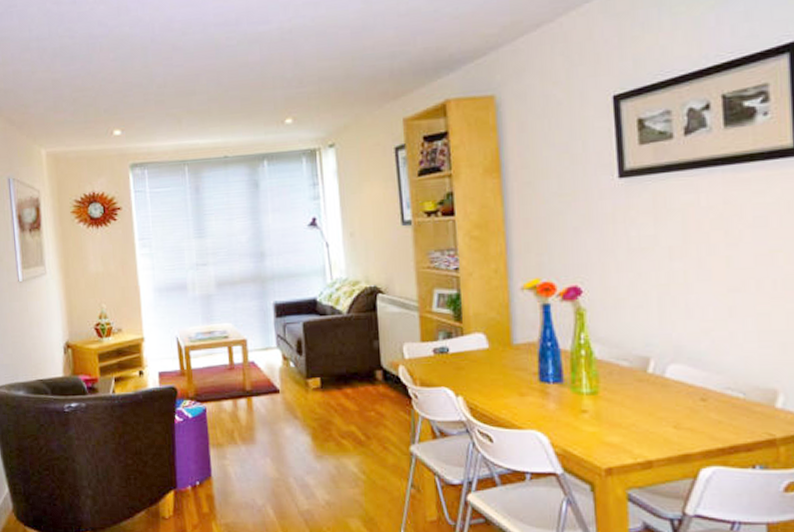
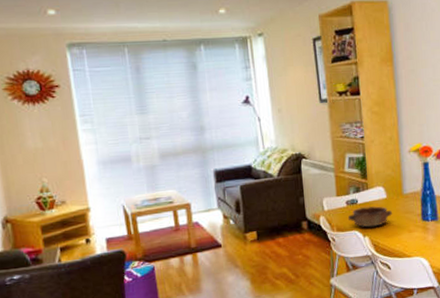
bowl: none [435,357,496,385] -> present [347,206,392,227]

